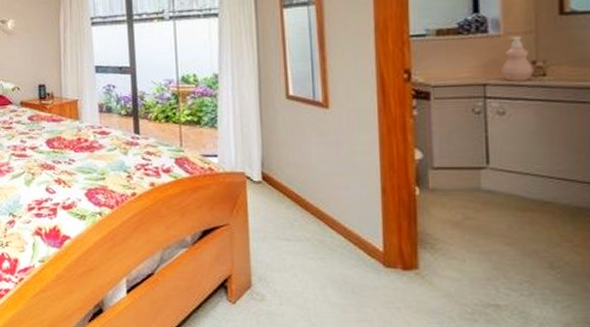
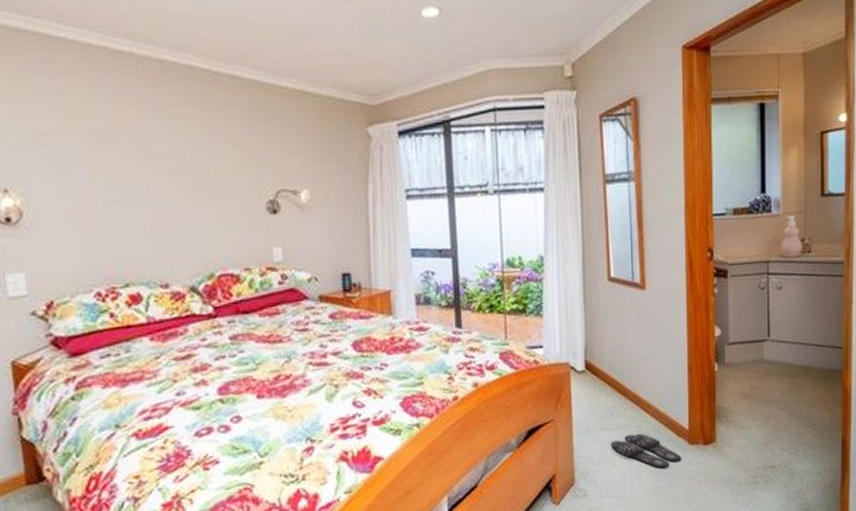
slippers: none [290,248,375,287] -> present [610,434,682,469]

